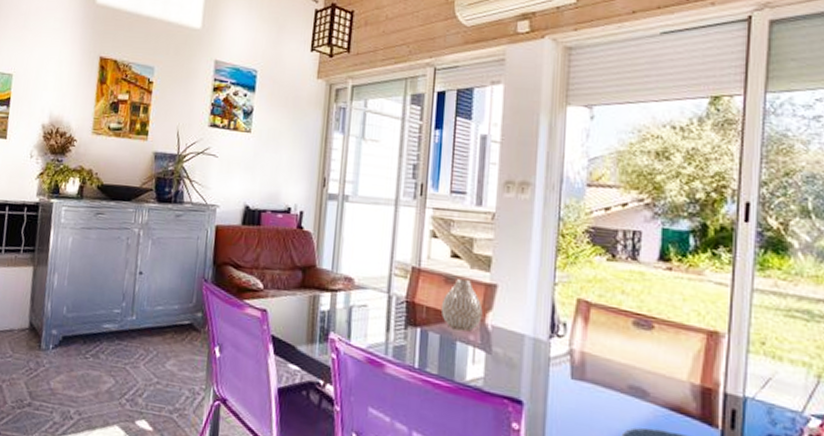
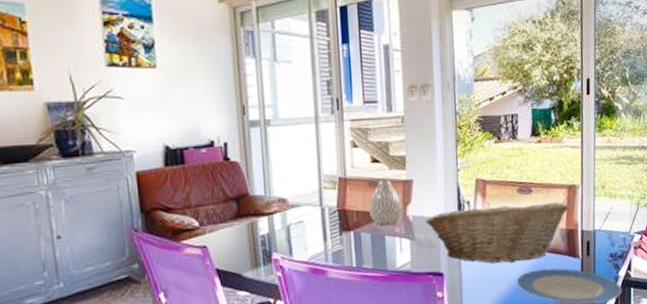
fruit basket: none [507,328,708,415] -> present [425,201,570,264]

